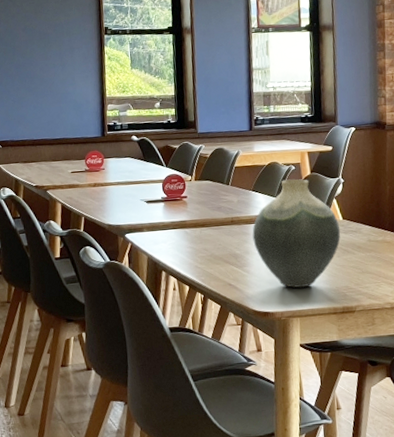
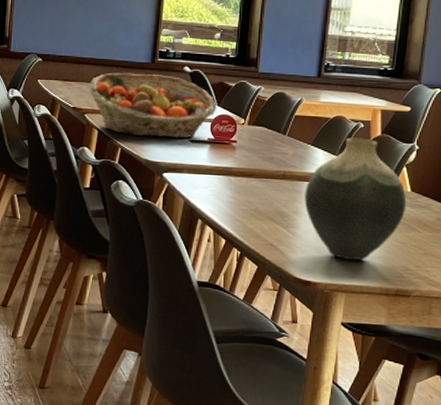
fruit basket: none [48,146,165,204] -> present [89,72,217,139]

